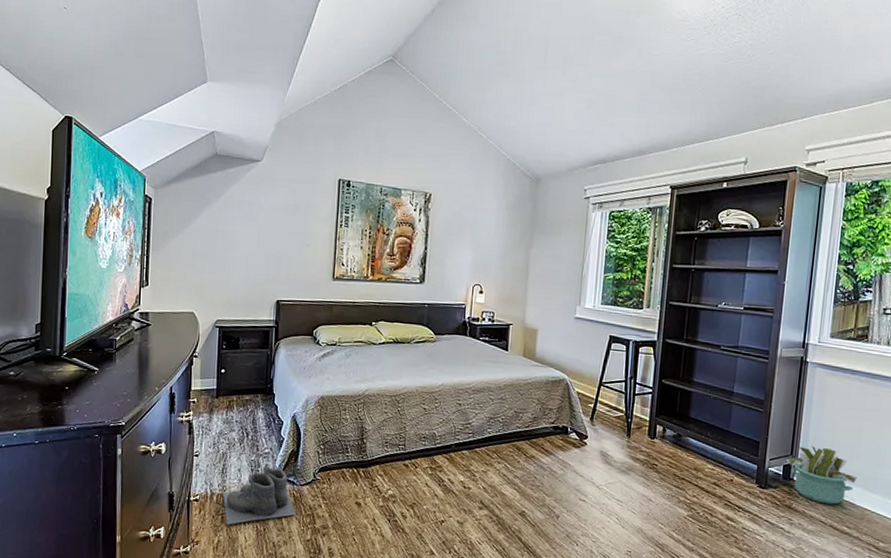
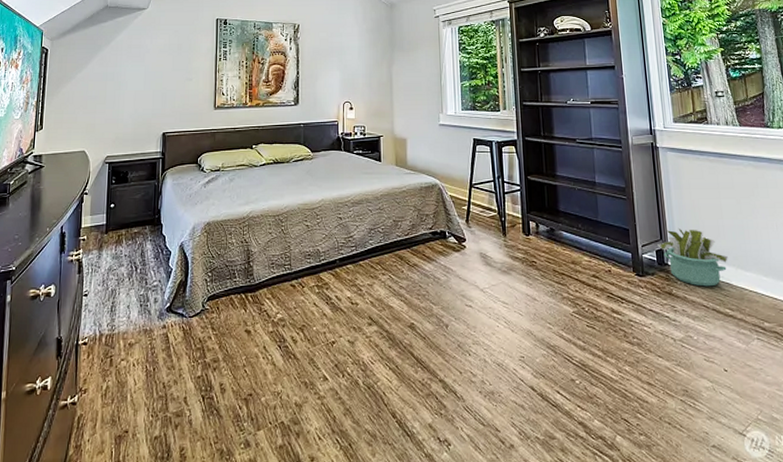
boots: present [222,466,295,525] -> none [111,300,185,368]

